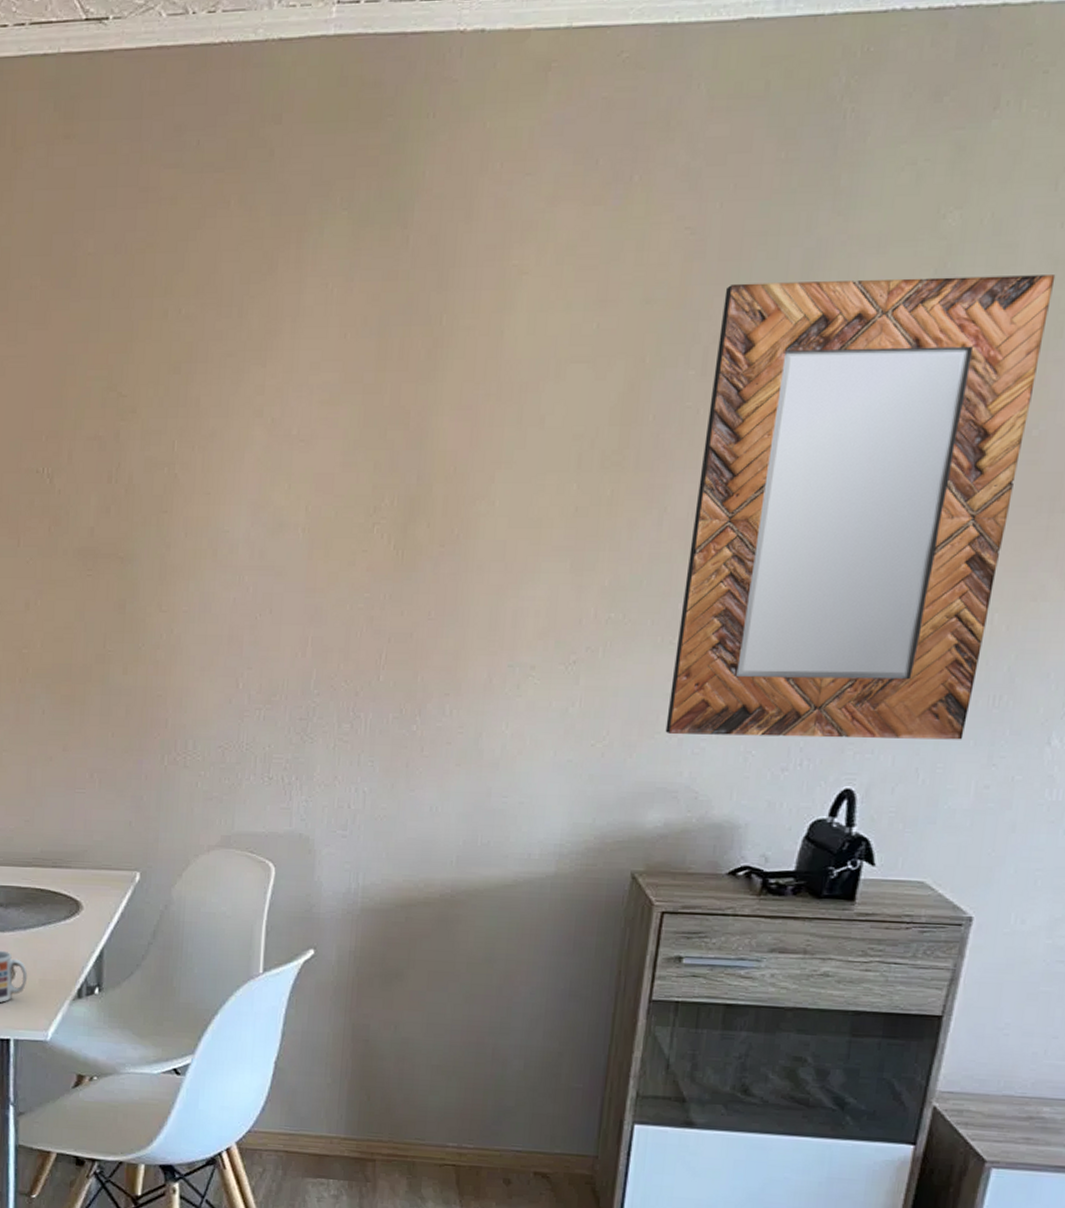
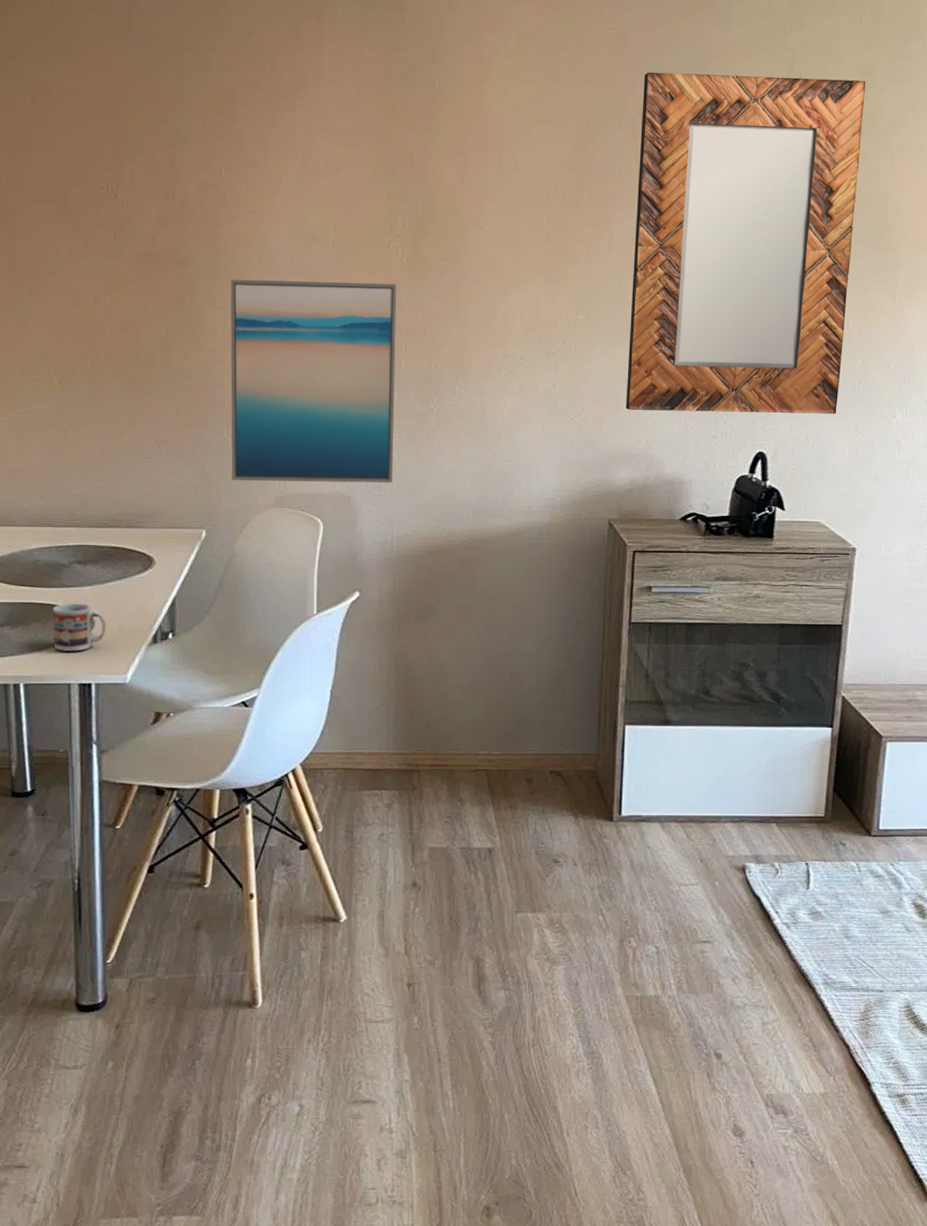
wall art: none [171,577,379,822] -> present [230,279,397,483]

